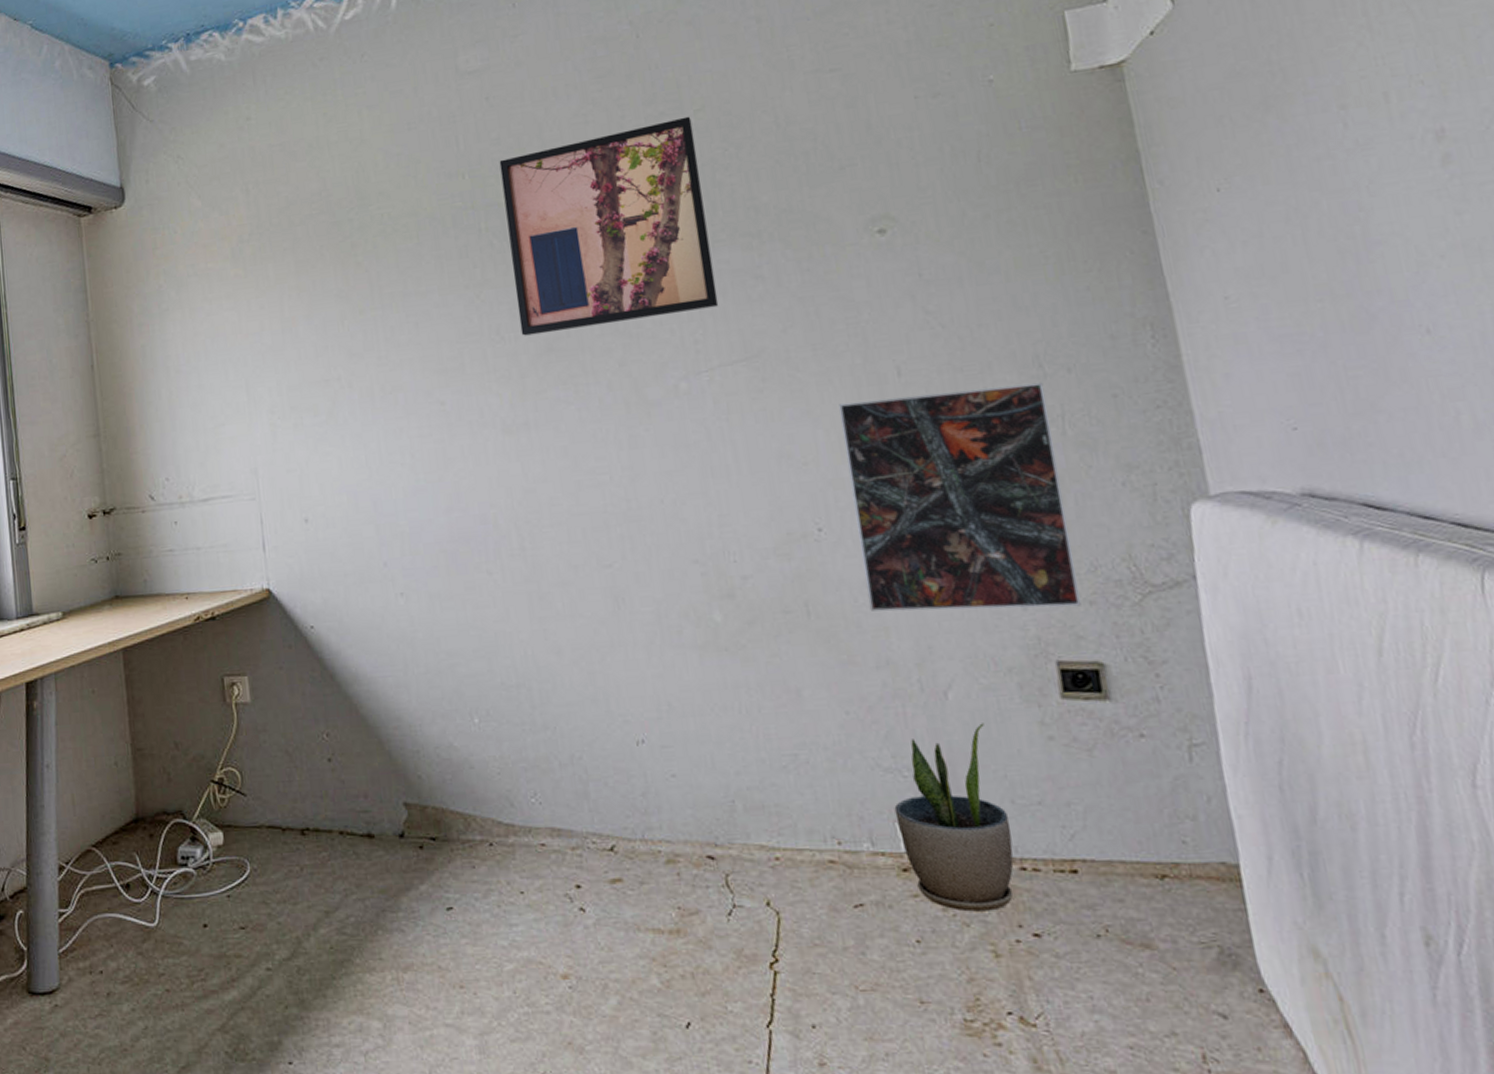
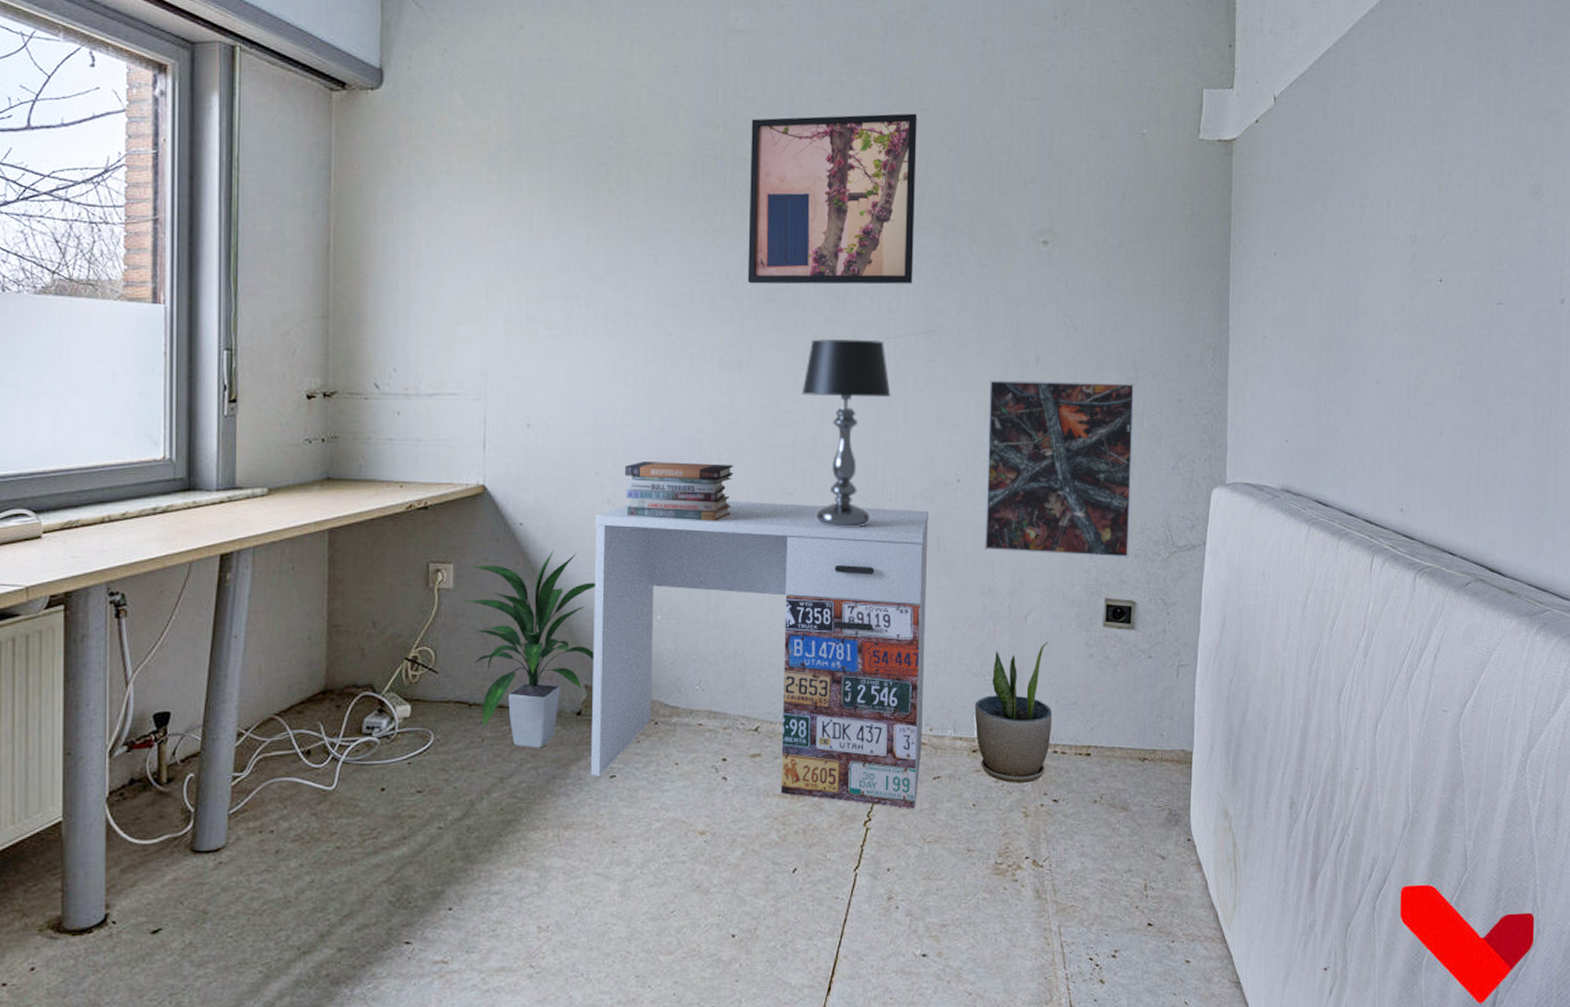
indoor plant: none [261,650,411,877] -> present [462,548,595,748]
desk: none [389,570,837,947] -> present [590,500,929,809]
book stack: none [415,540,542,609] -> present [625,462,734,521]
table lamp: none [603,377,714,600] -> present [801,338,891,528]

